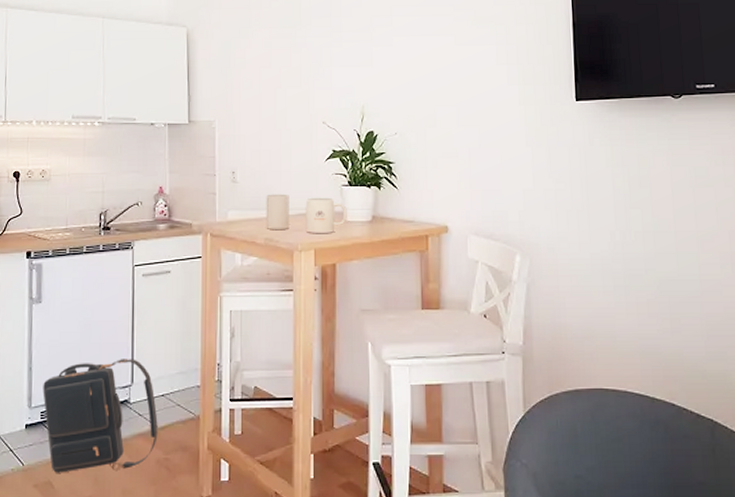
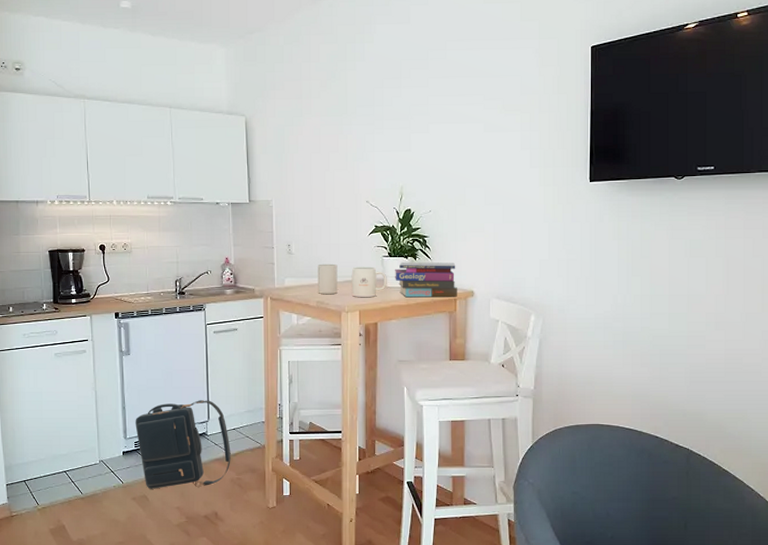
books: none [356,191,429,234] -> present [395,262,457,298]

